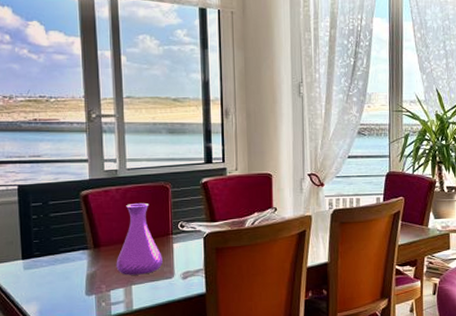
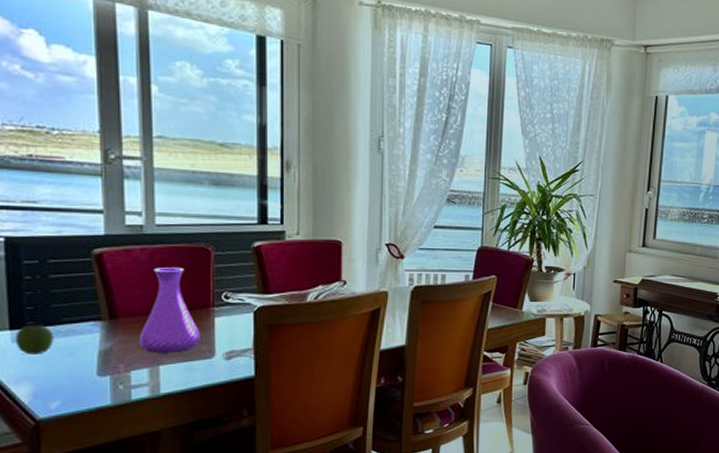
apple: none [26,255,54,279] -> present [15,325,54,355]

